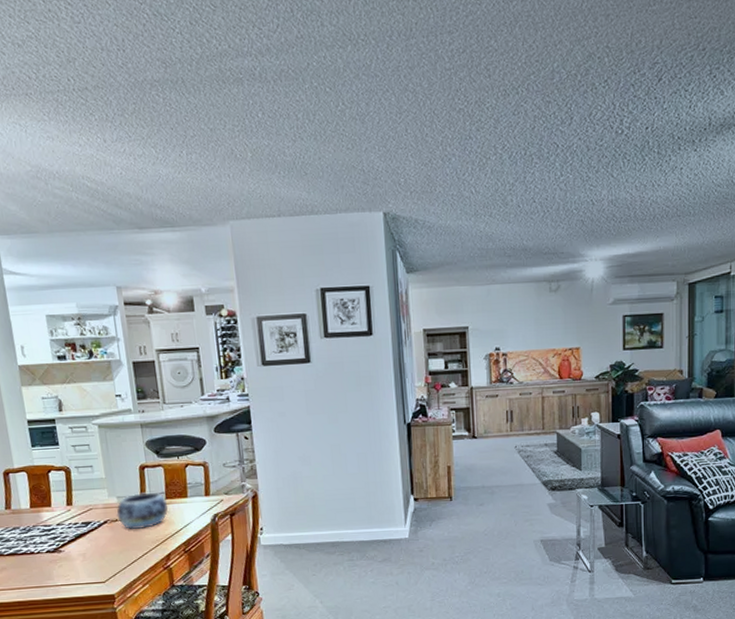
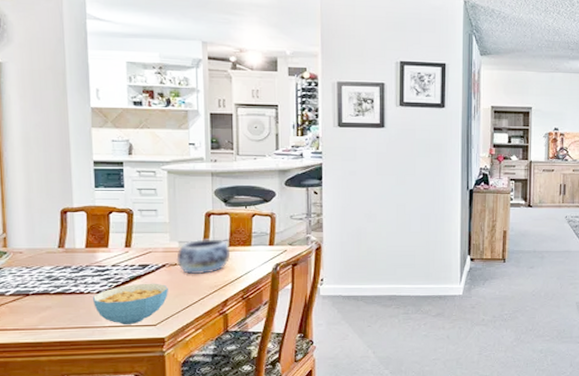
cereal bowl: none [42,540,113,583] -> present [92,283,168,324]

